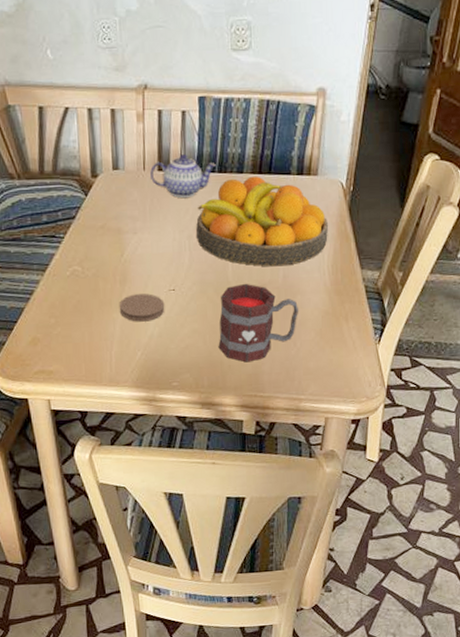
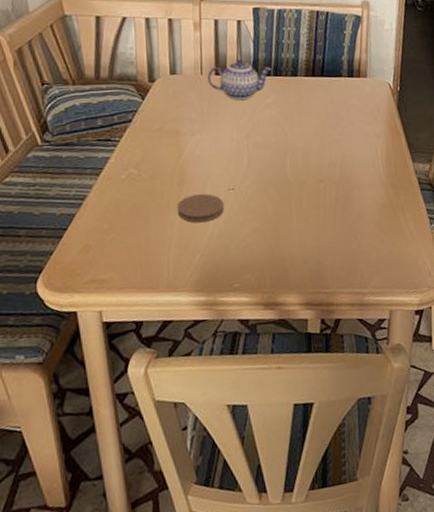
fruit bowl: present [196,176,329,267] -> none [254,78,380,163]
mug: present [218,283,299,363] -> none [279,179,358,259]

